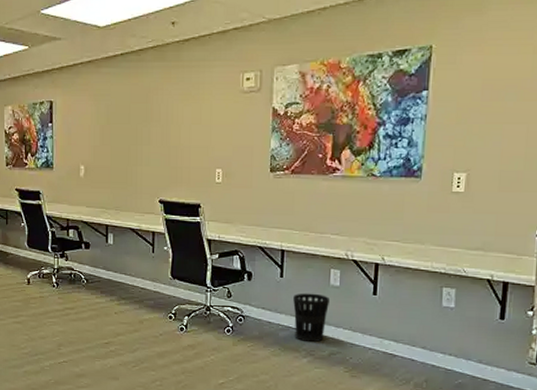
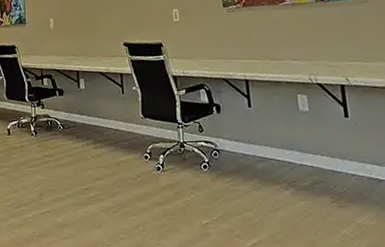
wastebasket: present [293,293,329,343] -> none [264,120,303,173]

